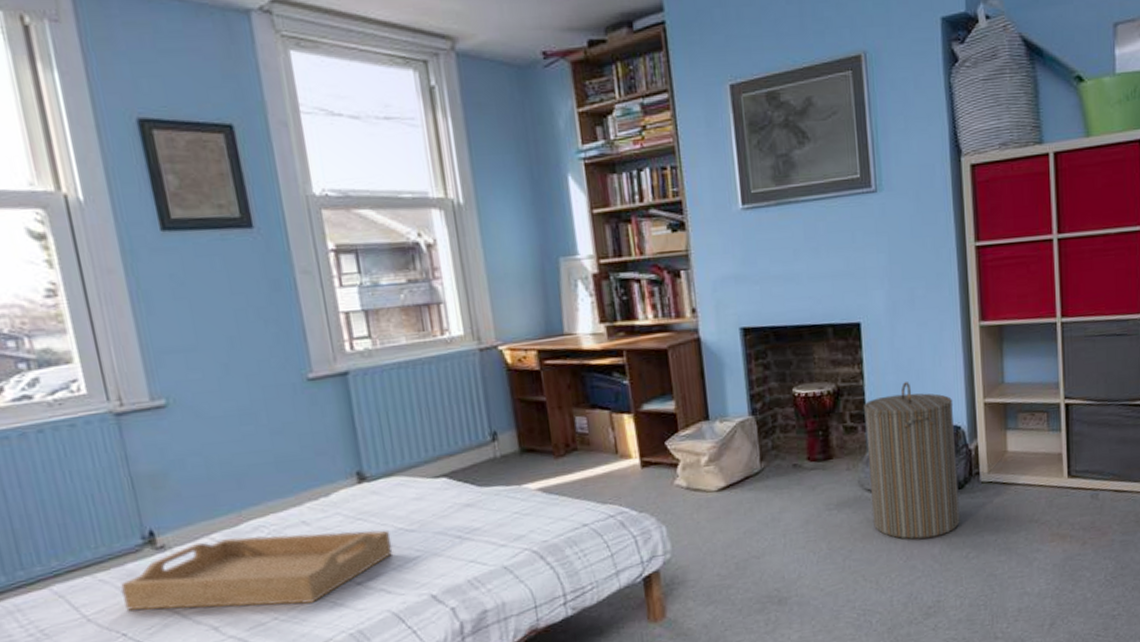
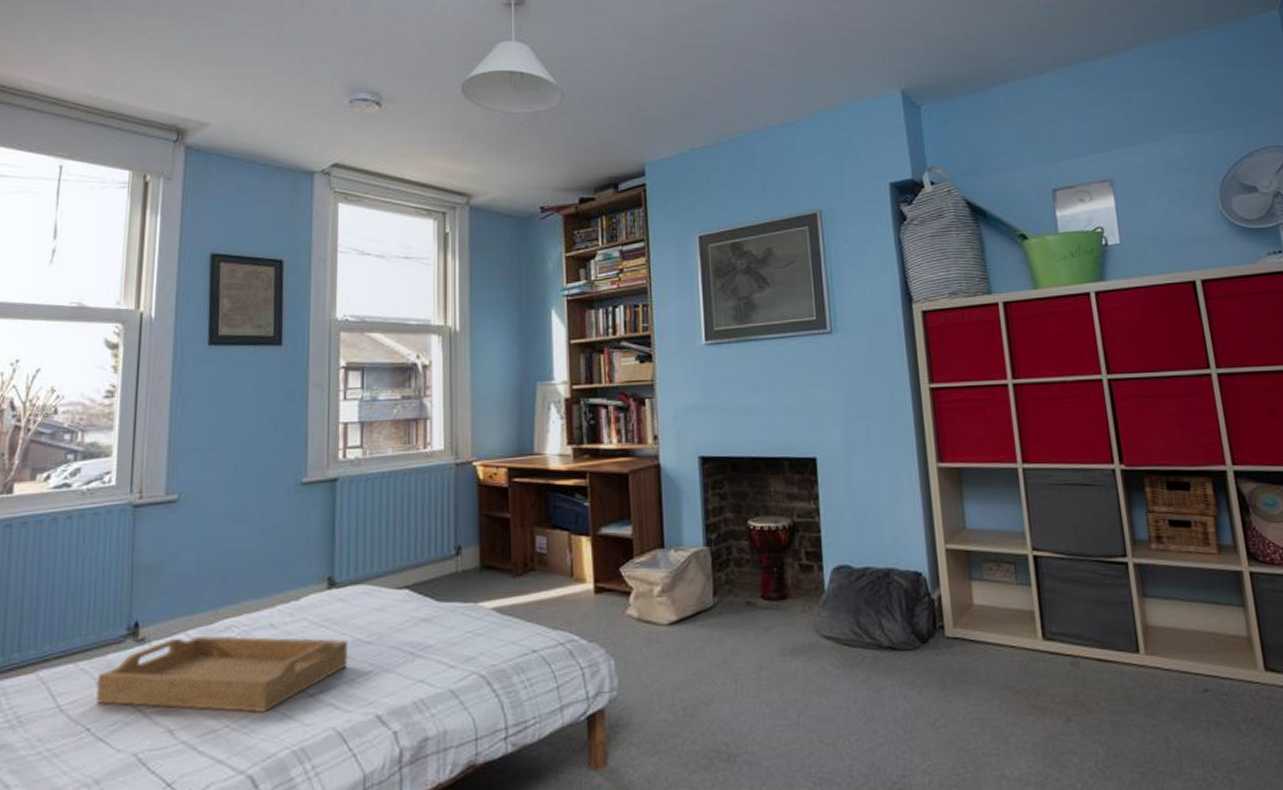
laundry hamper: present [864,382,960,539] -> none [820,521,925,698]

